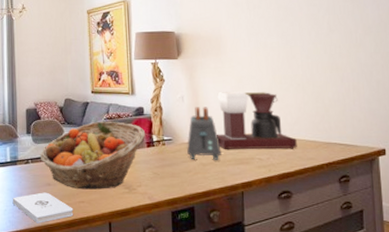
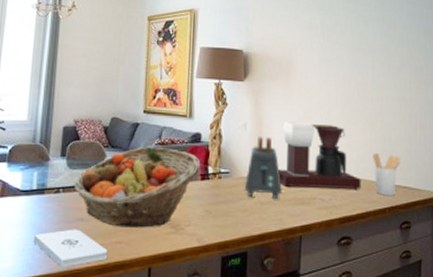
utensil holder: none [307,115,336,153] -> present [373,153,402,196]

